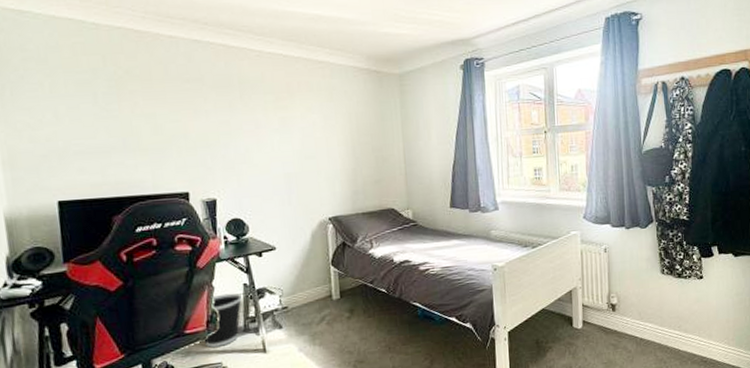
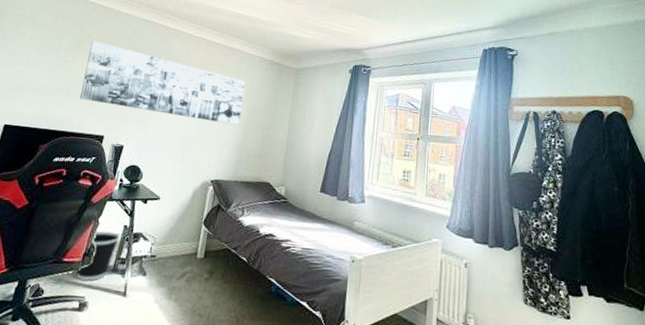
wall art: none [135,77,347,155] -> present [80,40,245,125]

